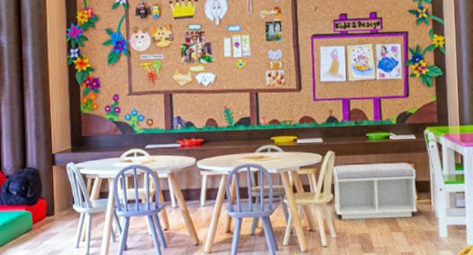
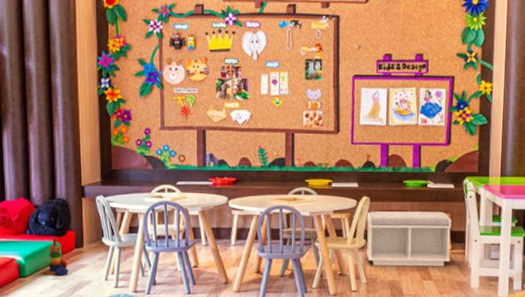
stacking toy: none [15,207,40,246] -> present [44,238,69,276]

